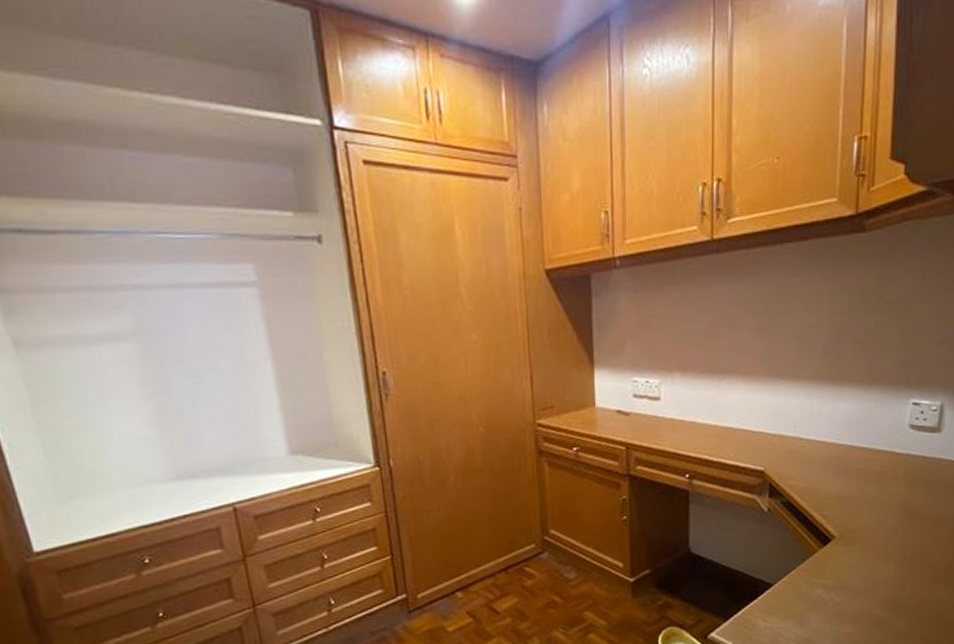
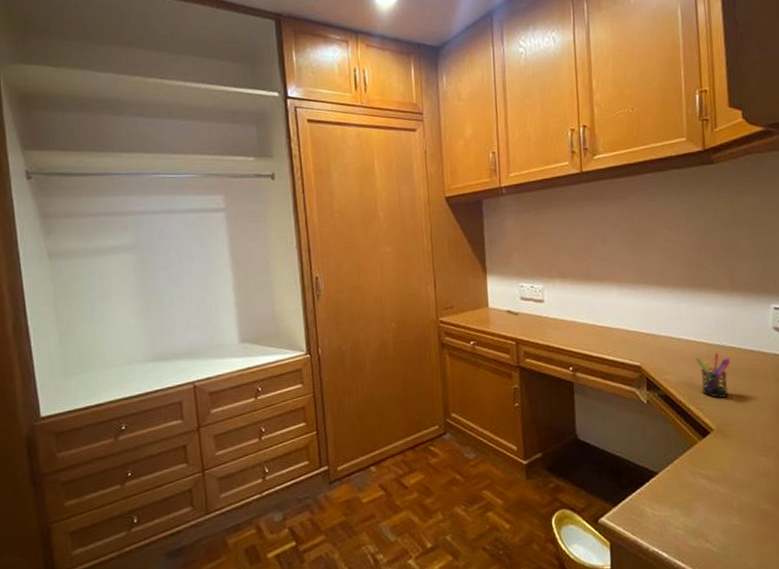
pen holder: none [823,454,861,505] -> present [695,353,731,399]

